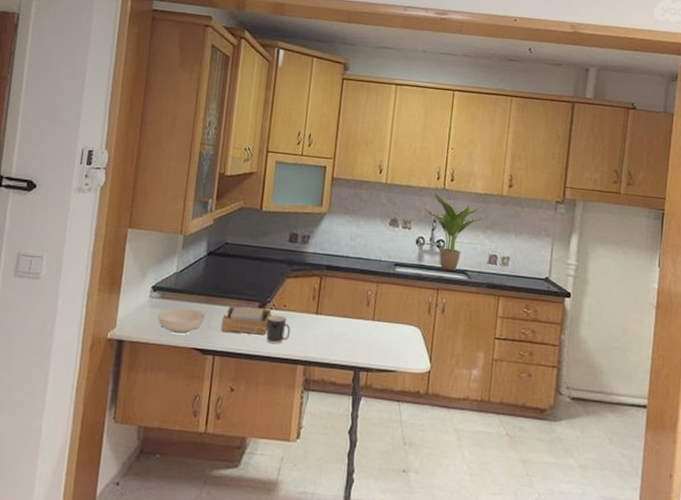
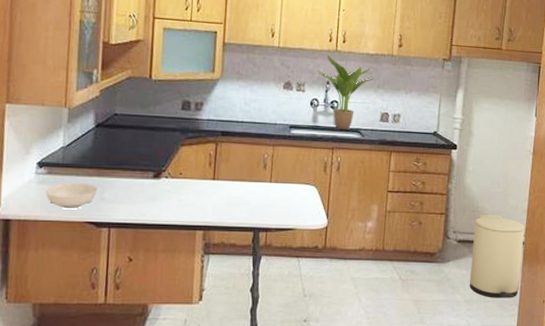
napkin holder: present [220,306,272,335] -> none [114,176,167,204]
mug: present [266,315,291,344] -> none [162,183,188,212]
pedal bin: none [585,371,648,469] -> present [470,215,525,298]

